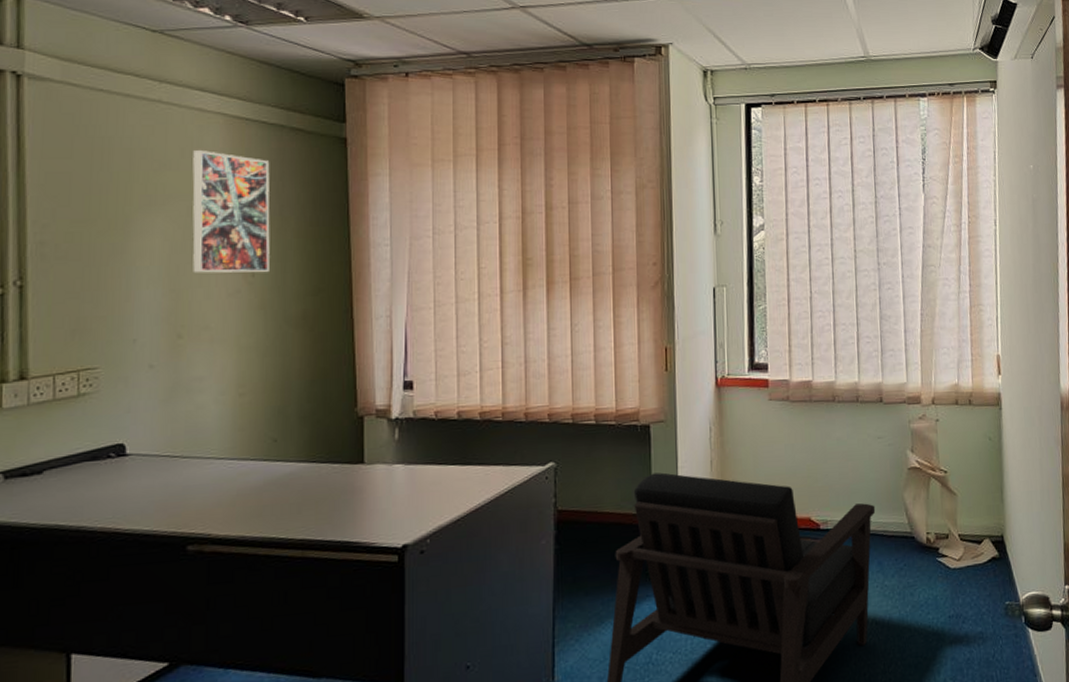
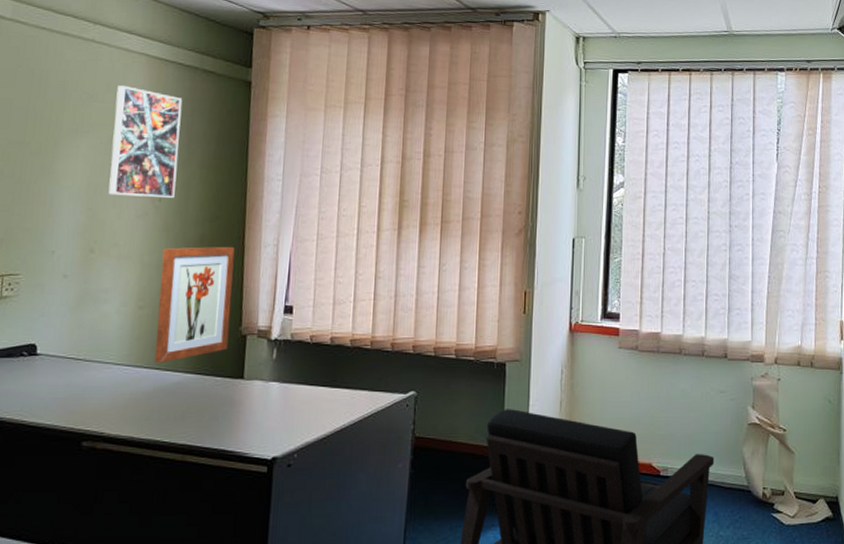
wall art: none [261,321,344,454] -> present [154,246,235,363]

